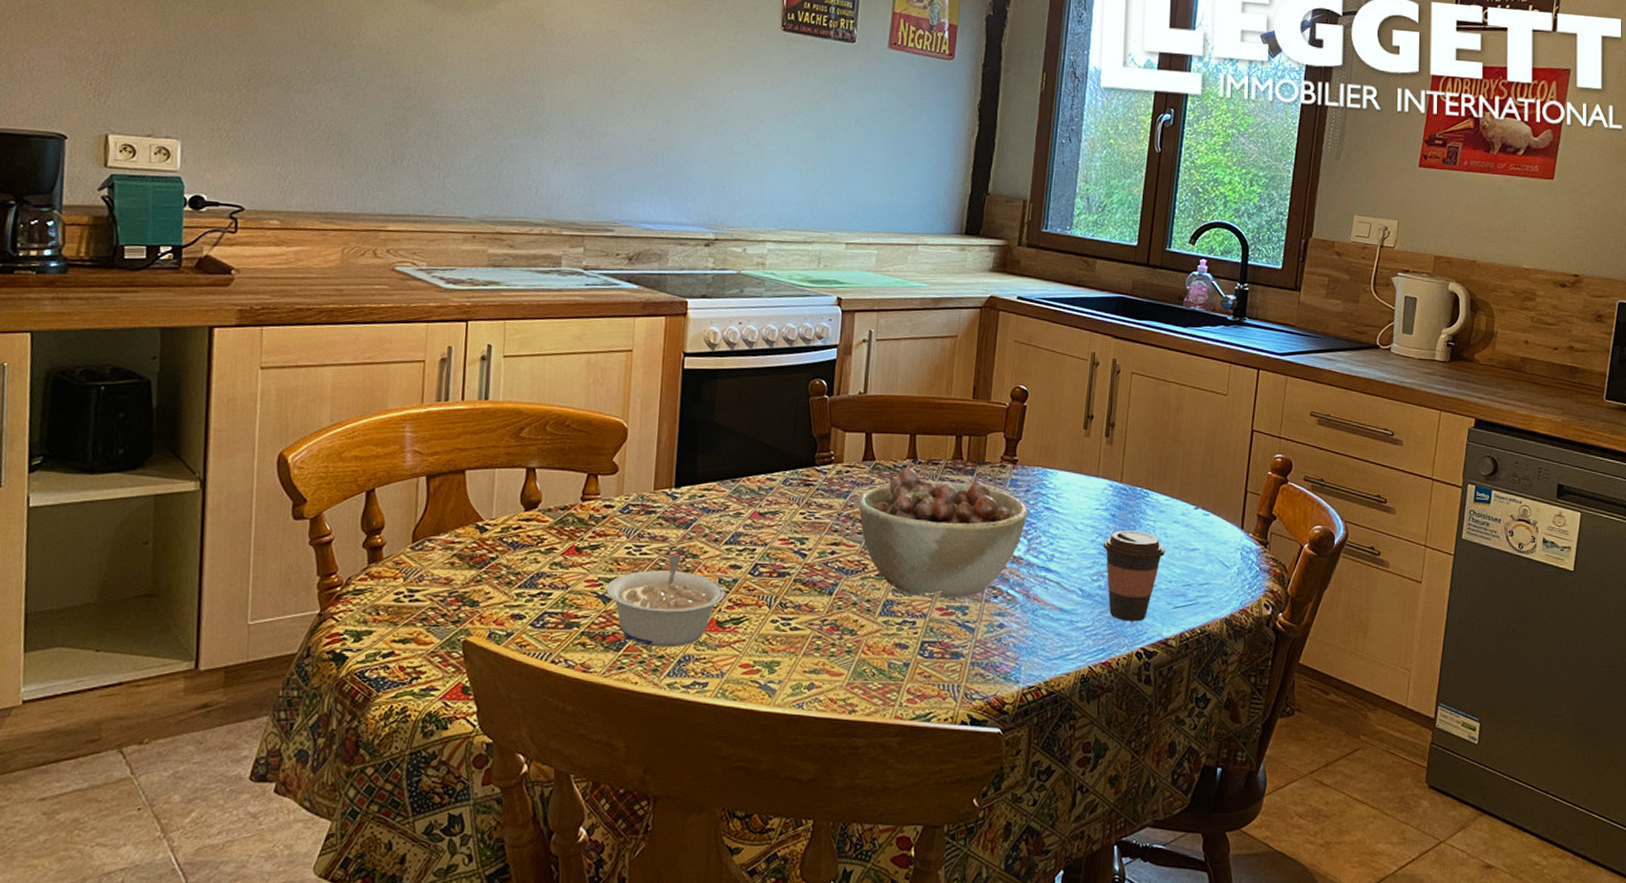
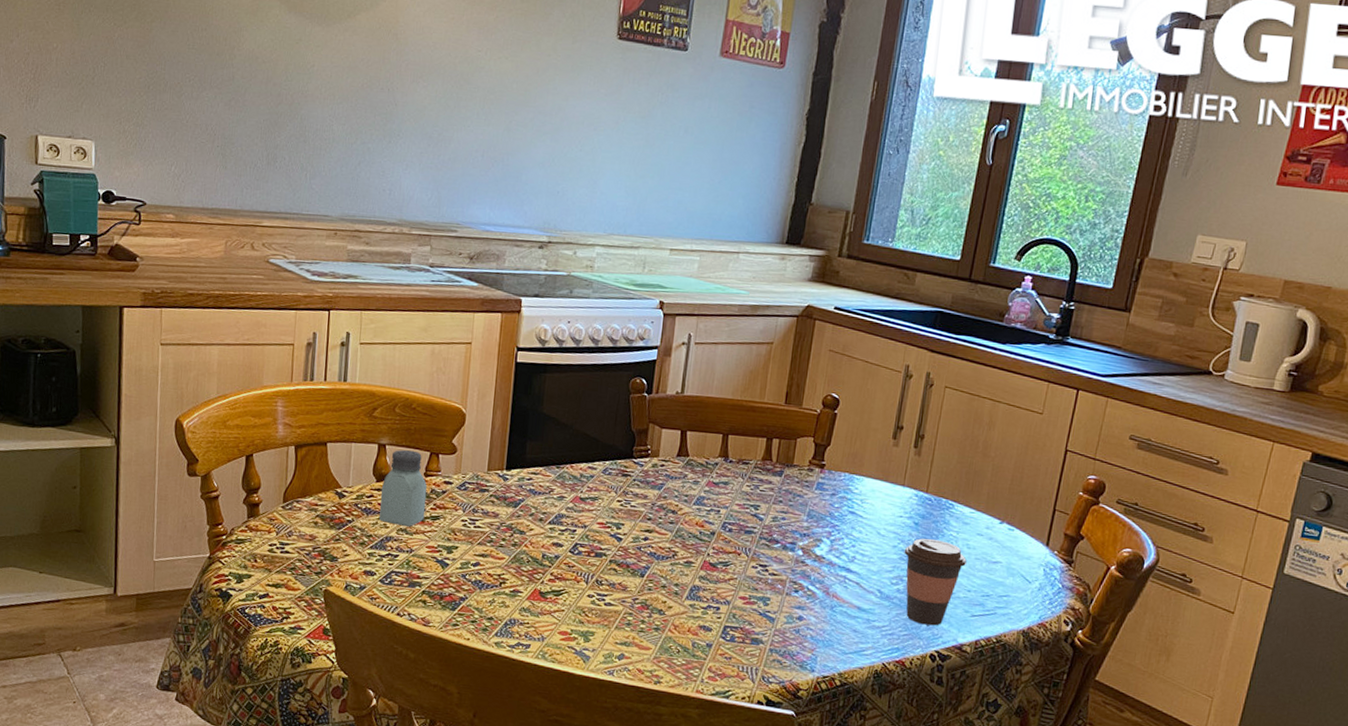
saltshaker: none [529,472,585,560] -> present [379,449,428,527]
legume: present [606,554,726,648] -> none [444,529,548,612]
bowl: present [858,467,1028,599] -> none [671,464,832,590]

